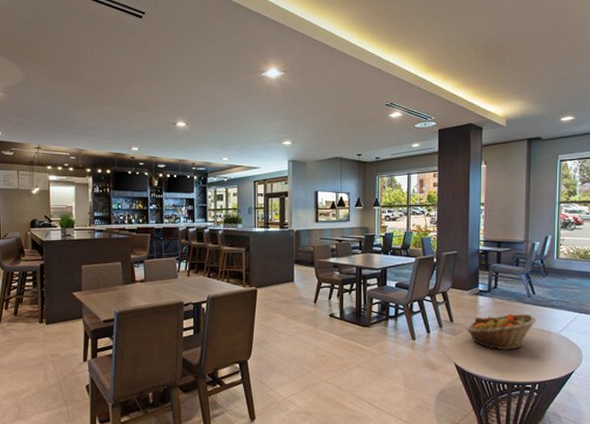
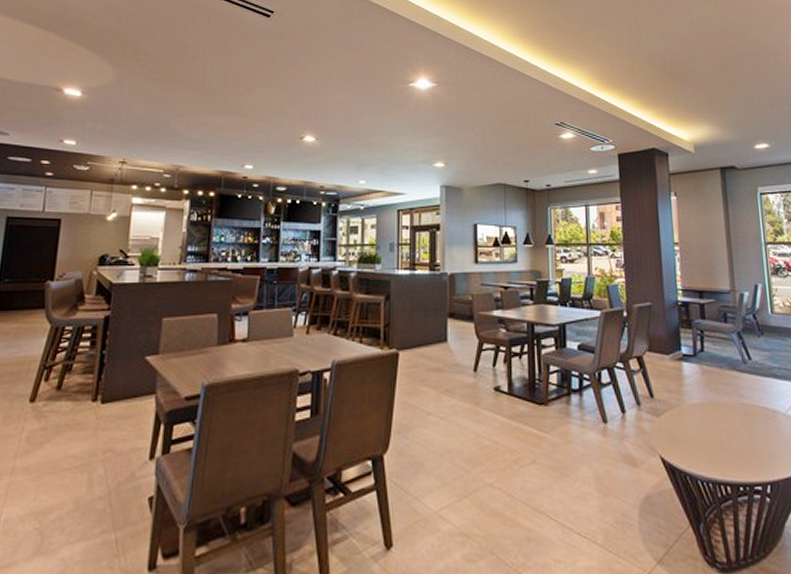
fruit basket: present [466,314,536,349] -> none [671,386,757,436]

